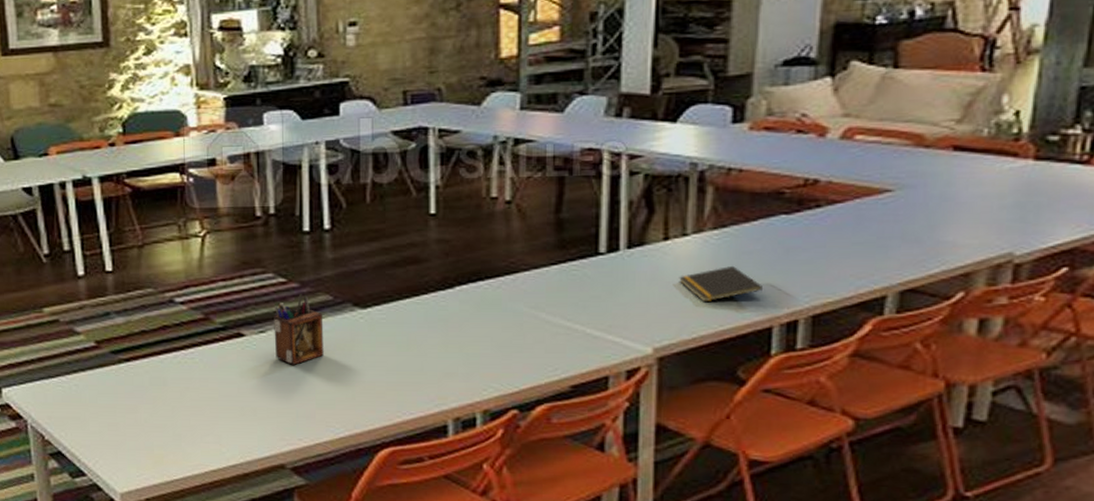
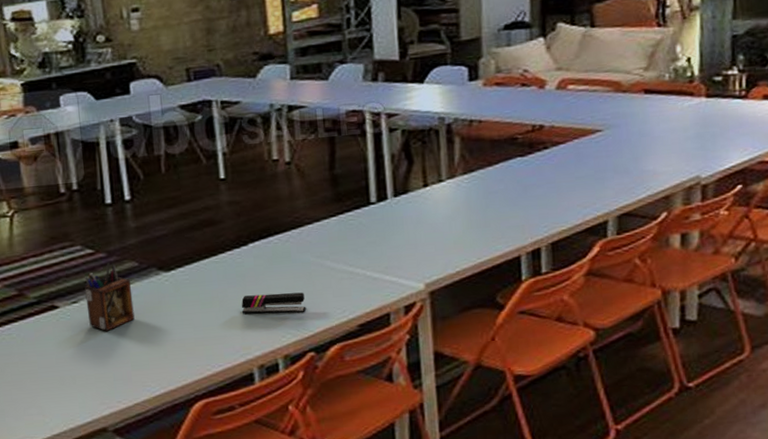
stapler: none [440,342,513,367] -> present [241,292,306,314]
notepad: present [679,265,762,303] -> none [439,204,509,239]

